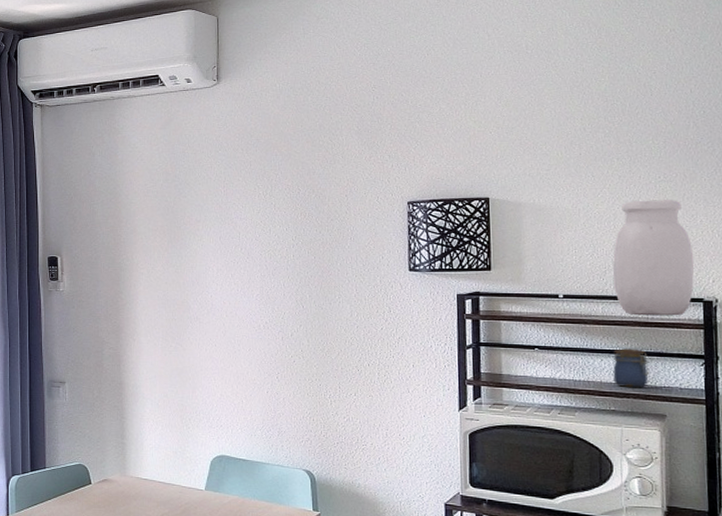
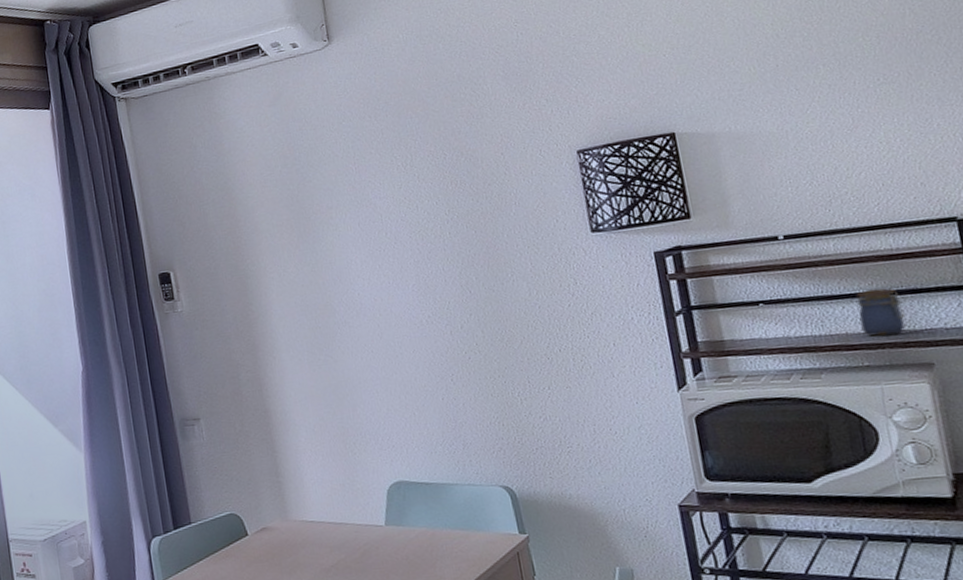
jar: present [613,198,695,316] -> none [836,103,943,249]

